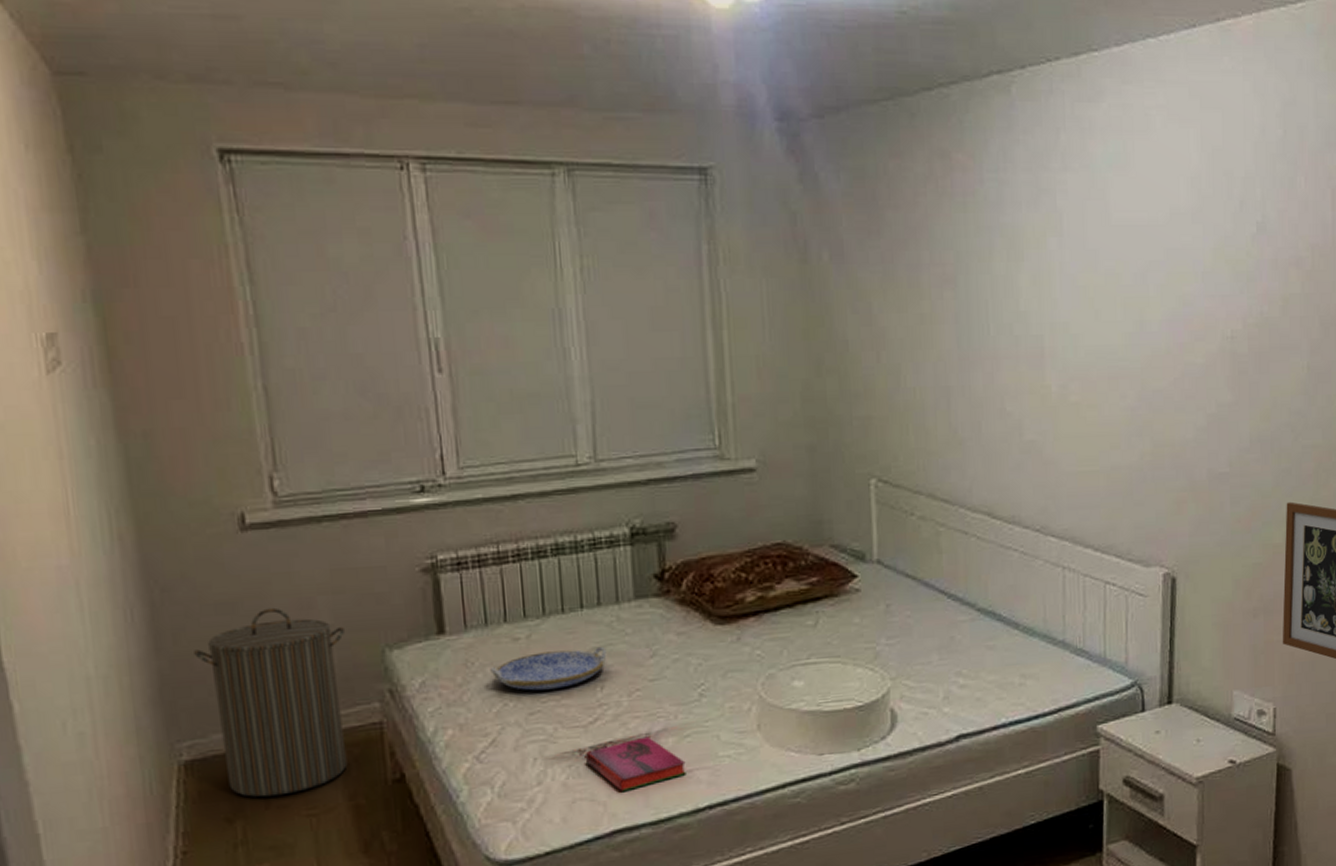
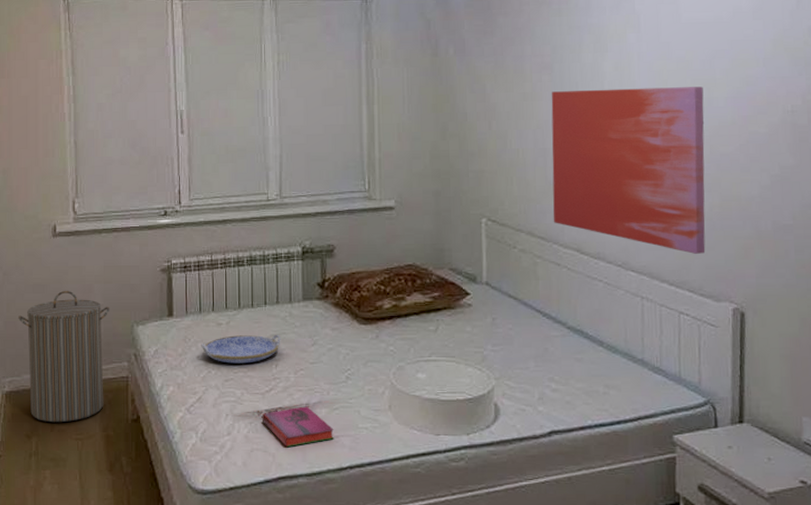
wall art: none [955,307,1136,512] -> present [551,87,706,254]

